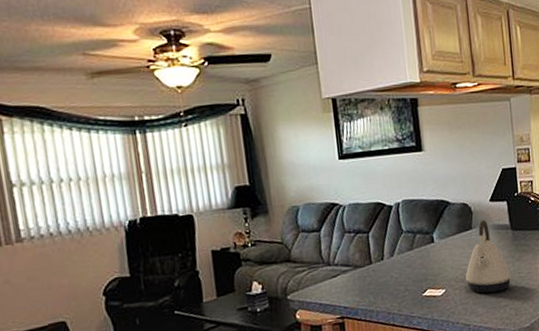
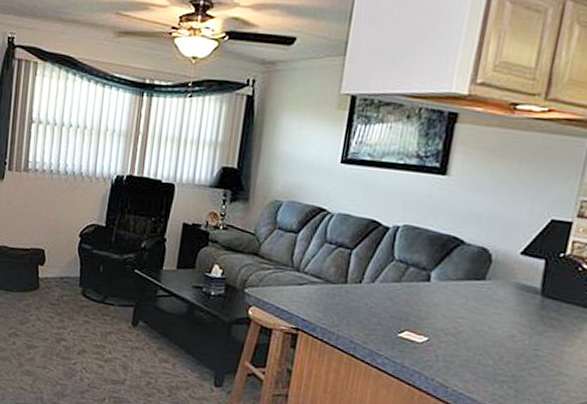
kettle: present [465,219,511,293] -> none [459,272,524,363]

